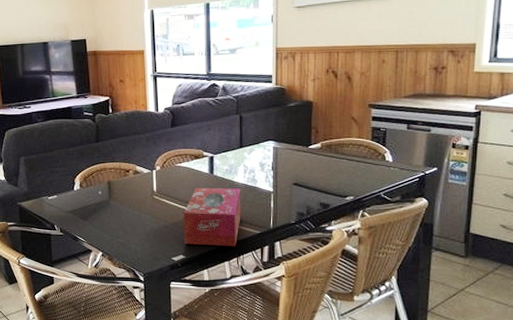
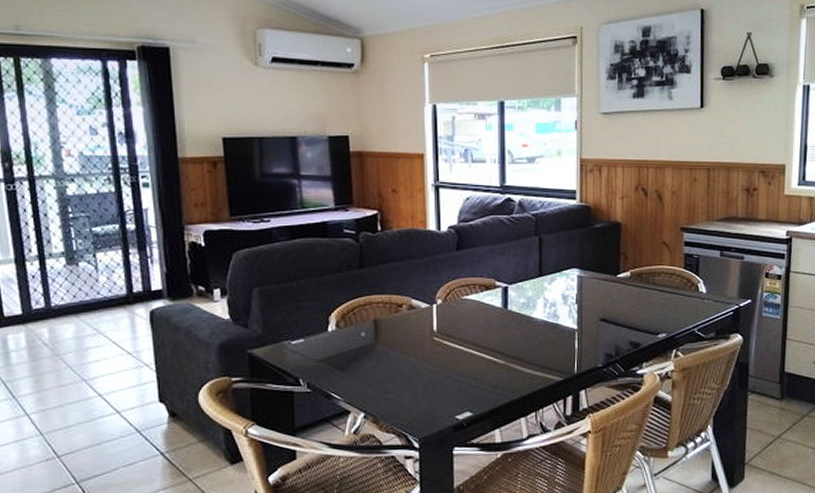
tissue box: present [183,187,241,247] -> none [470,325,540,399]

